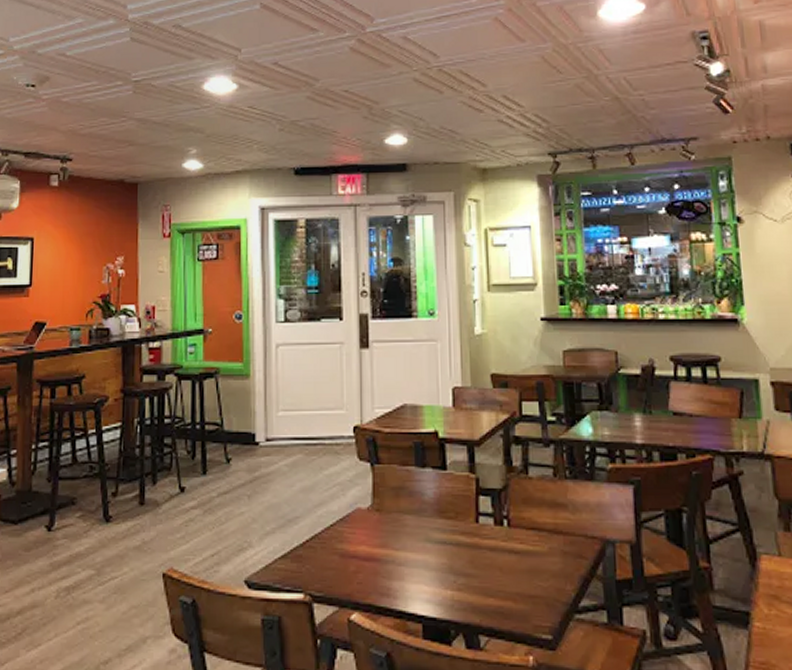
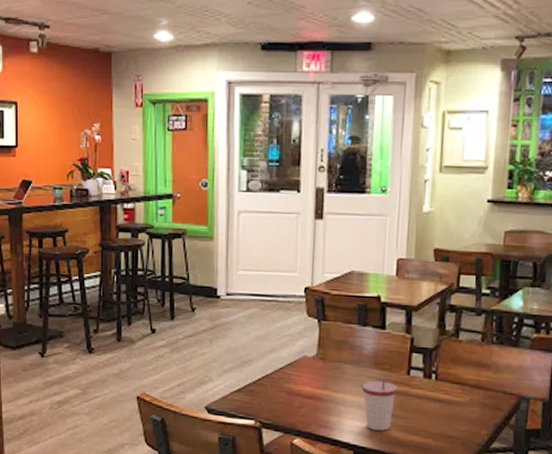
cup: none [427,527,466,595] -> present [362,377,397,431]

